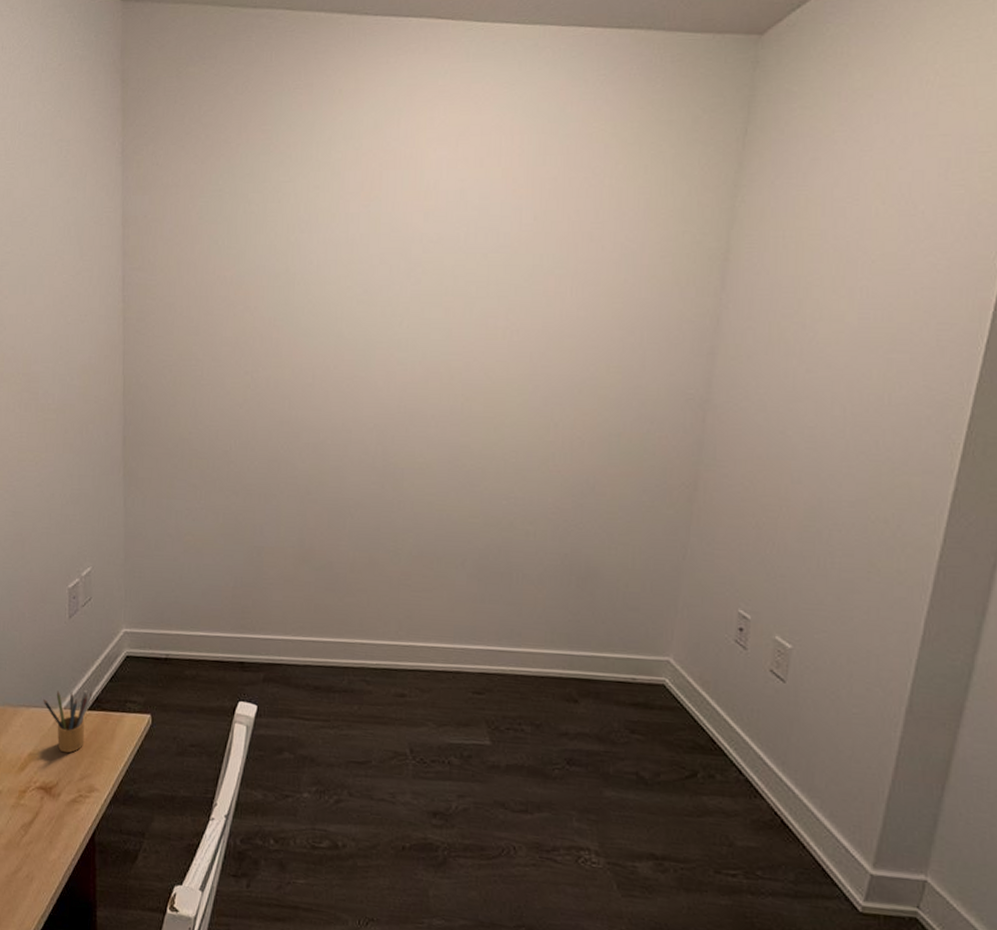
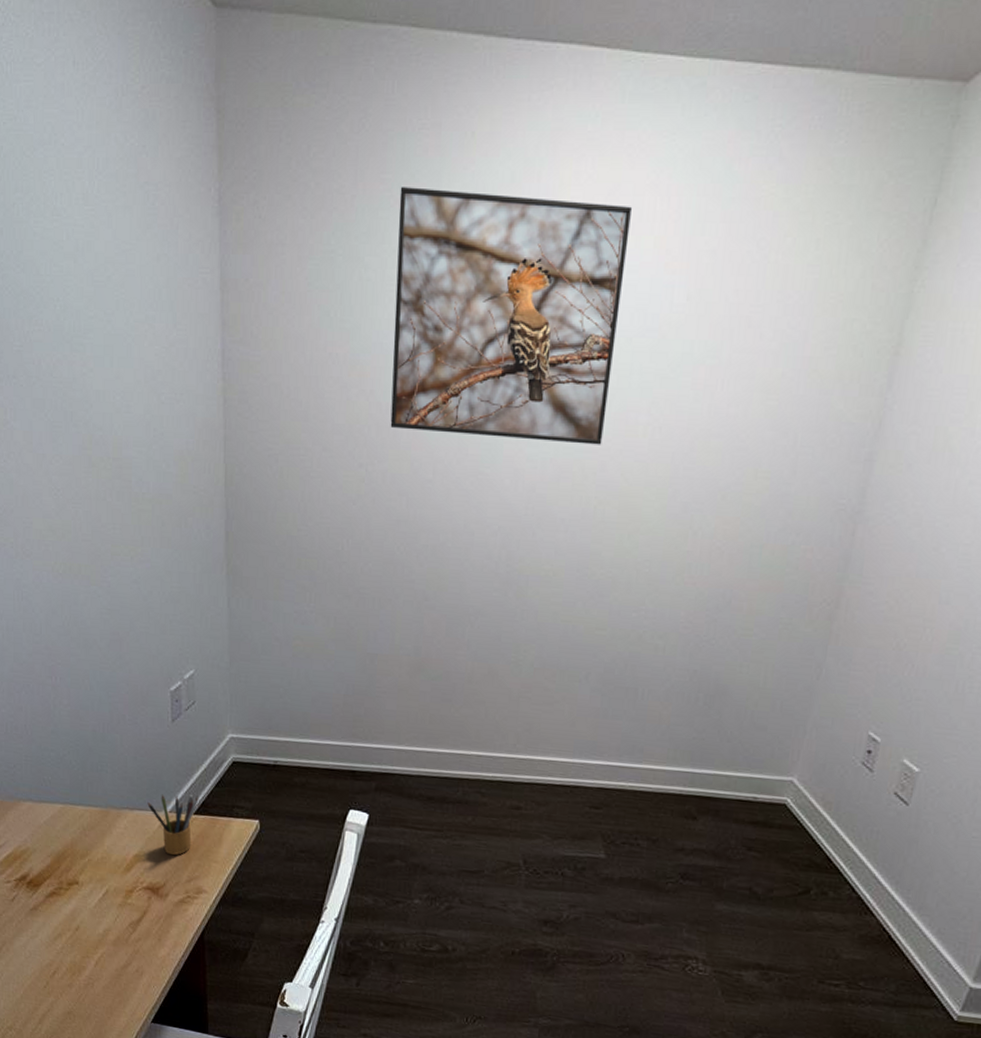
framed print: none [273,135,480,348] -> present [390,187,632,445]

